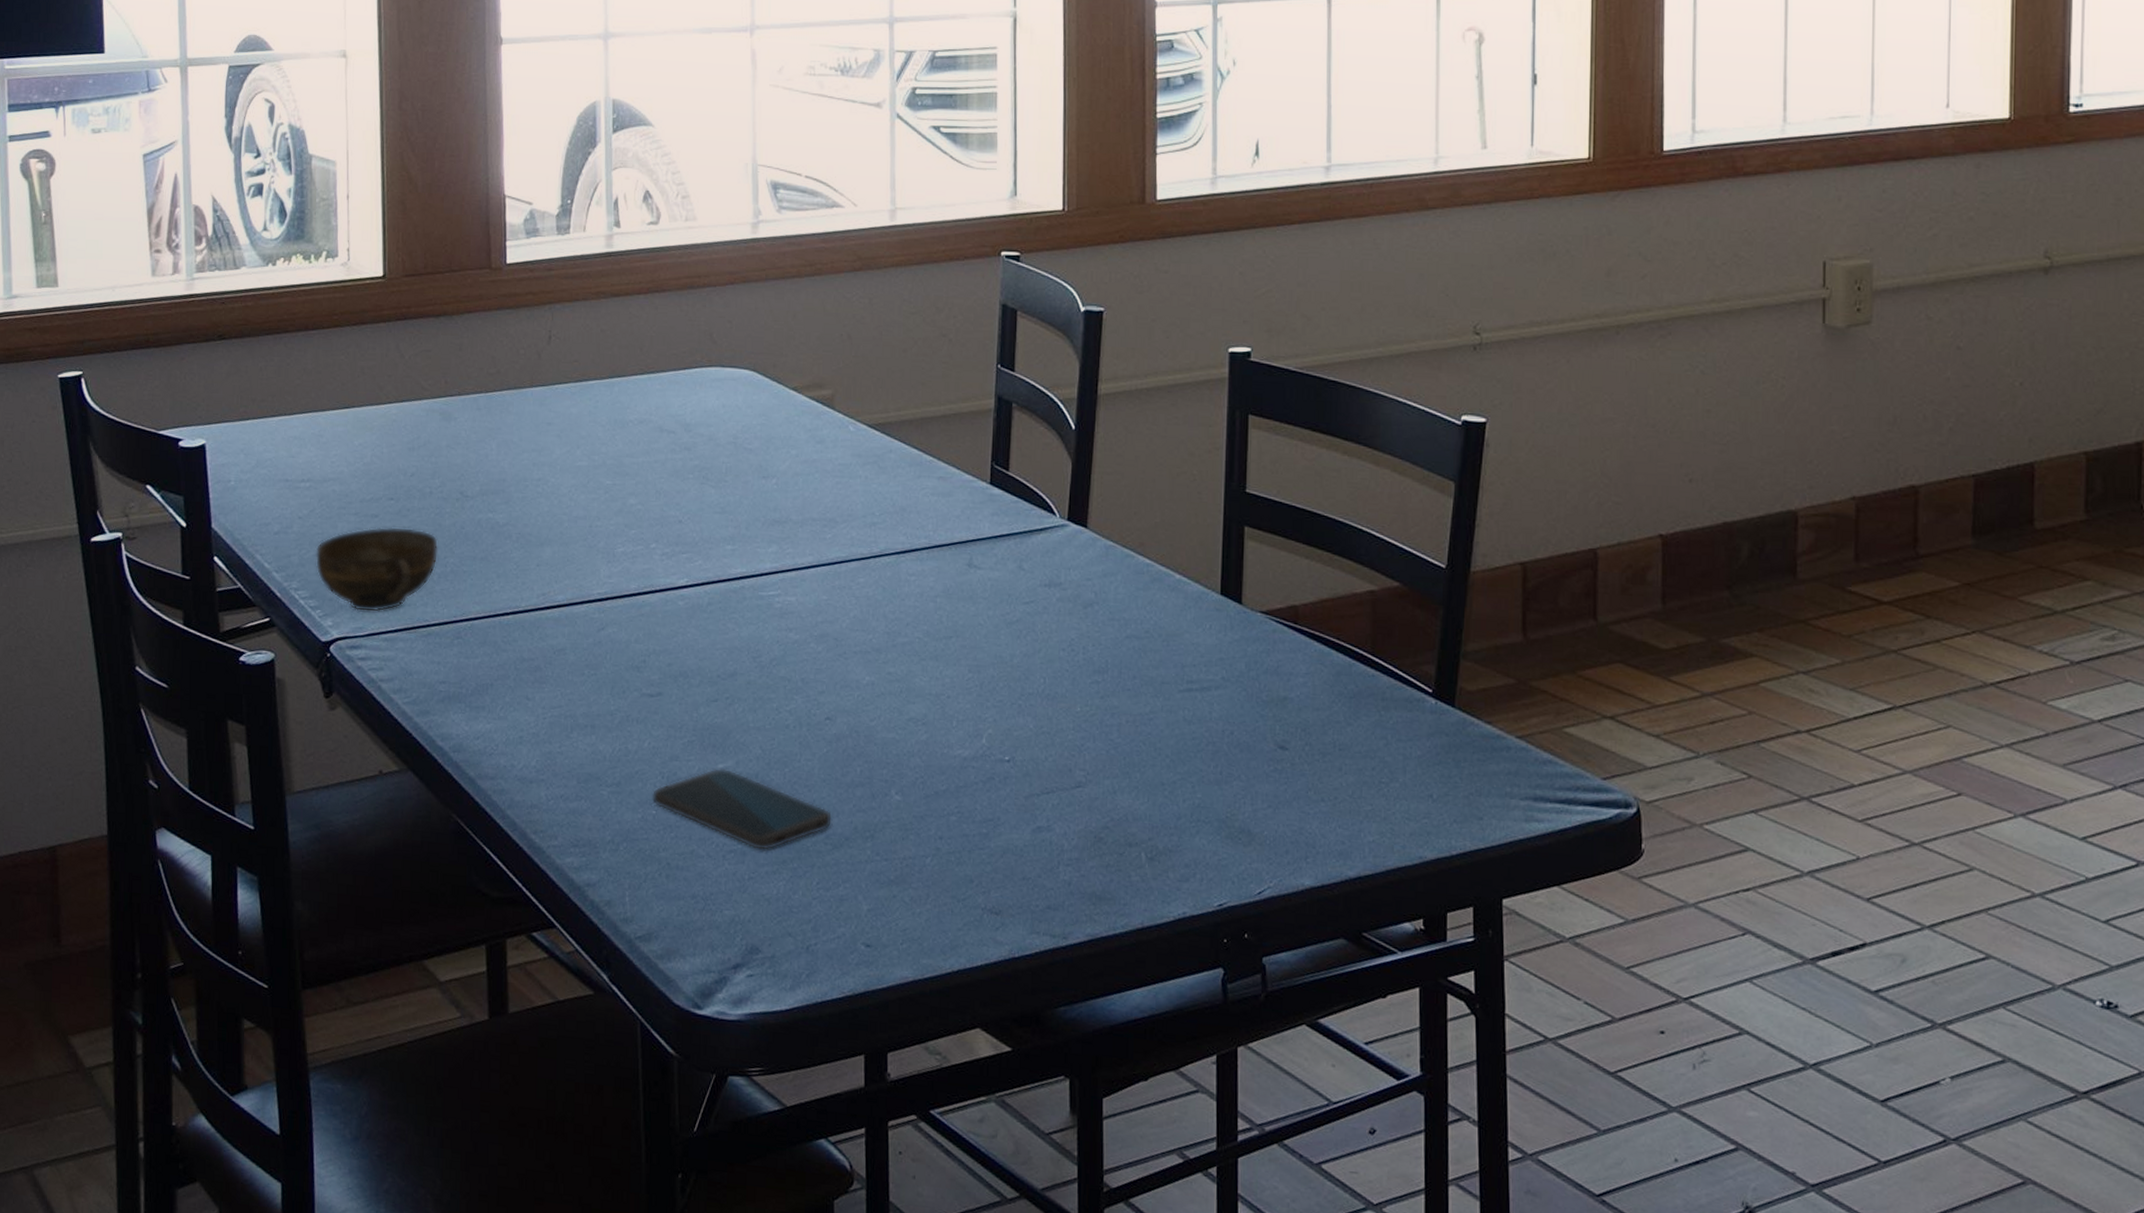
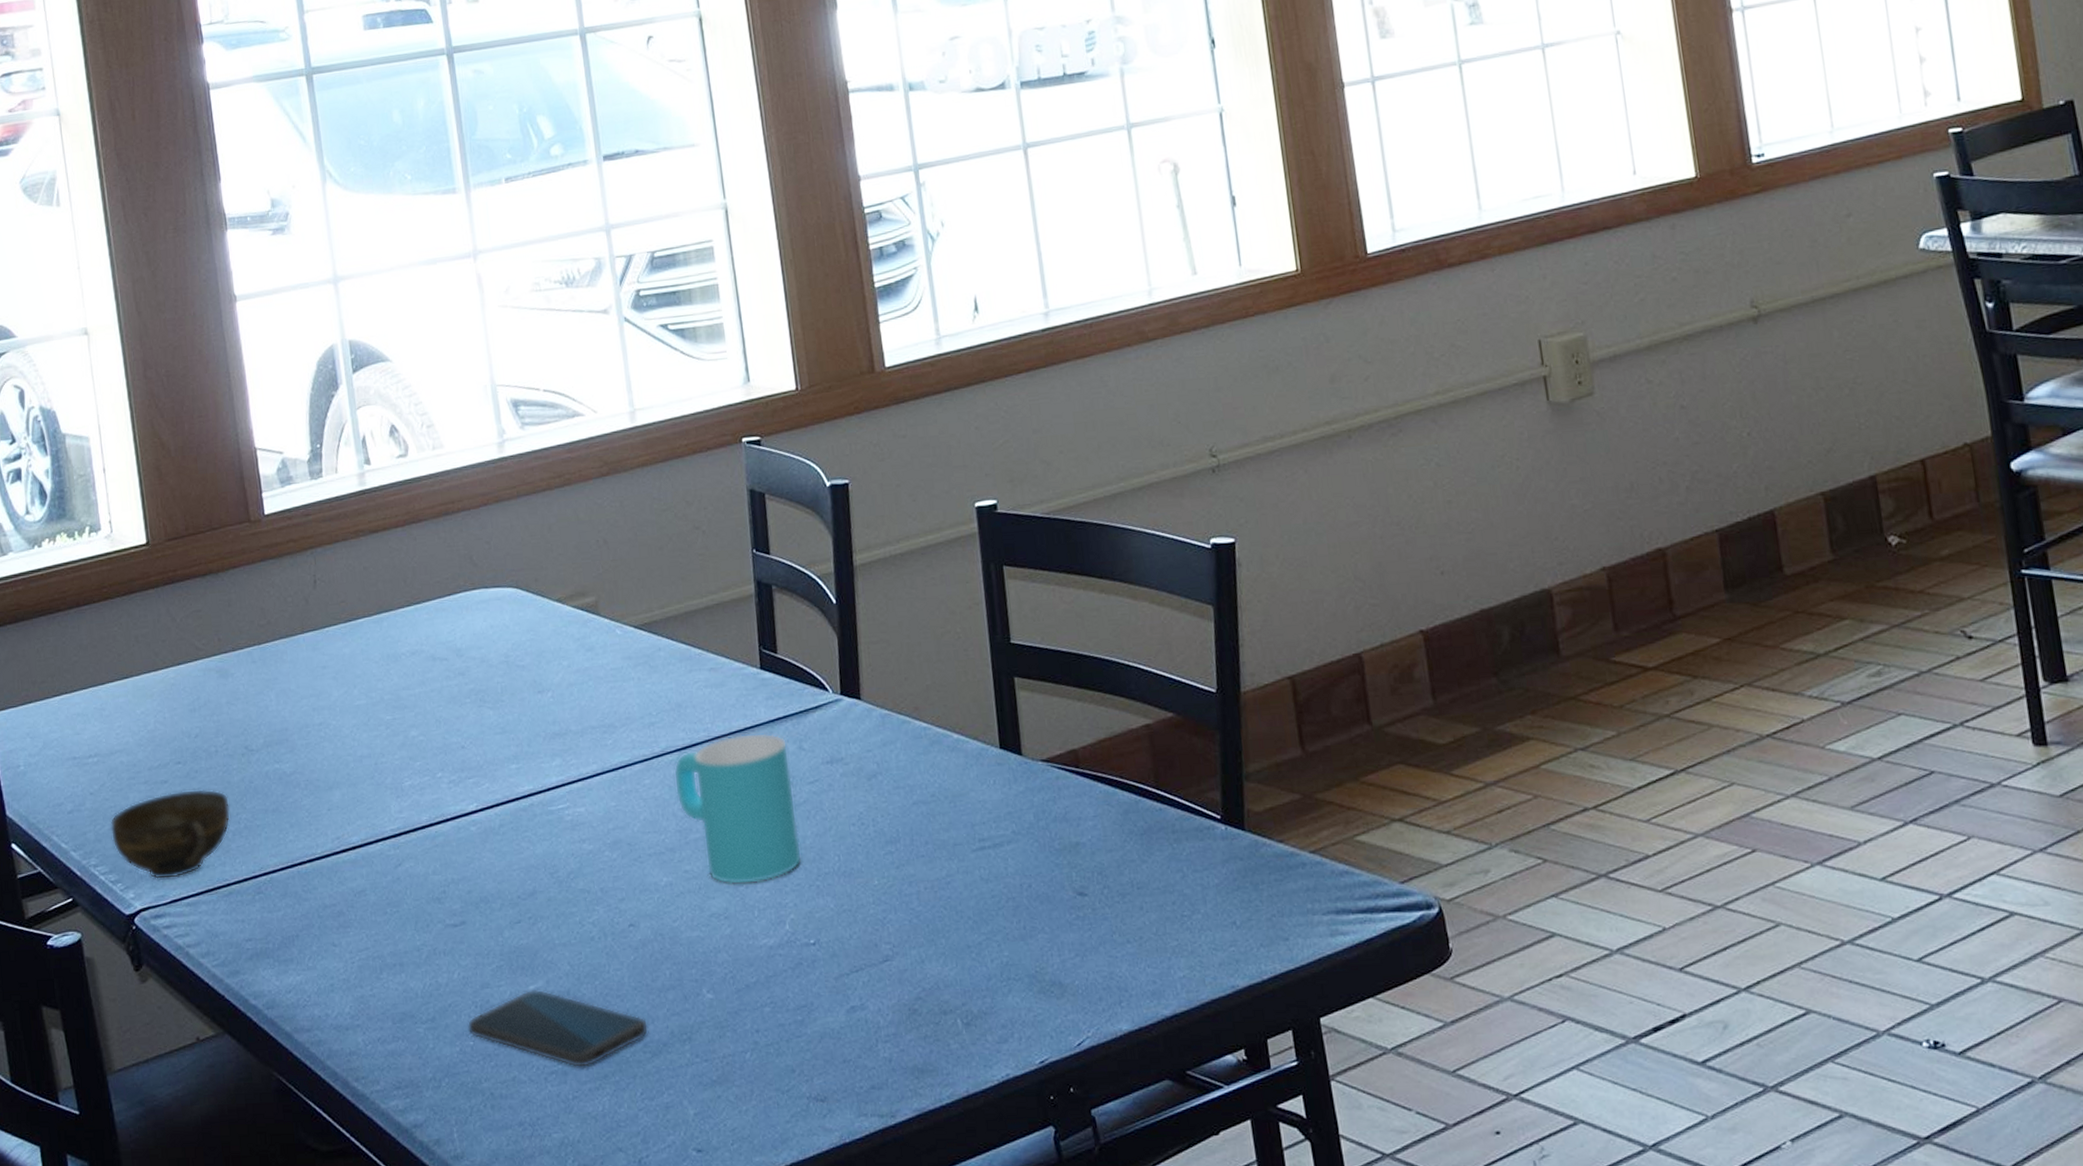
cup: none [889,545,1008,695] -> present [673,732,802,885]

